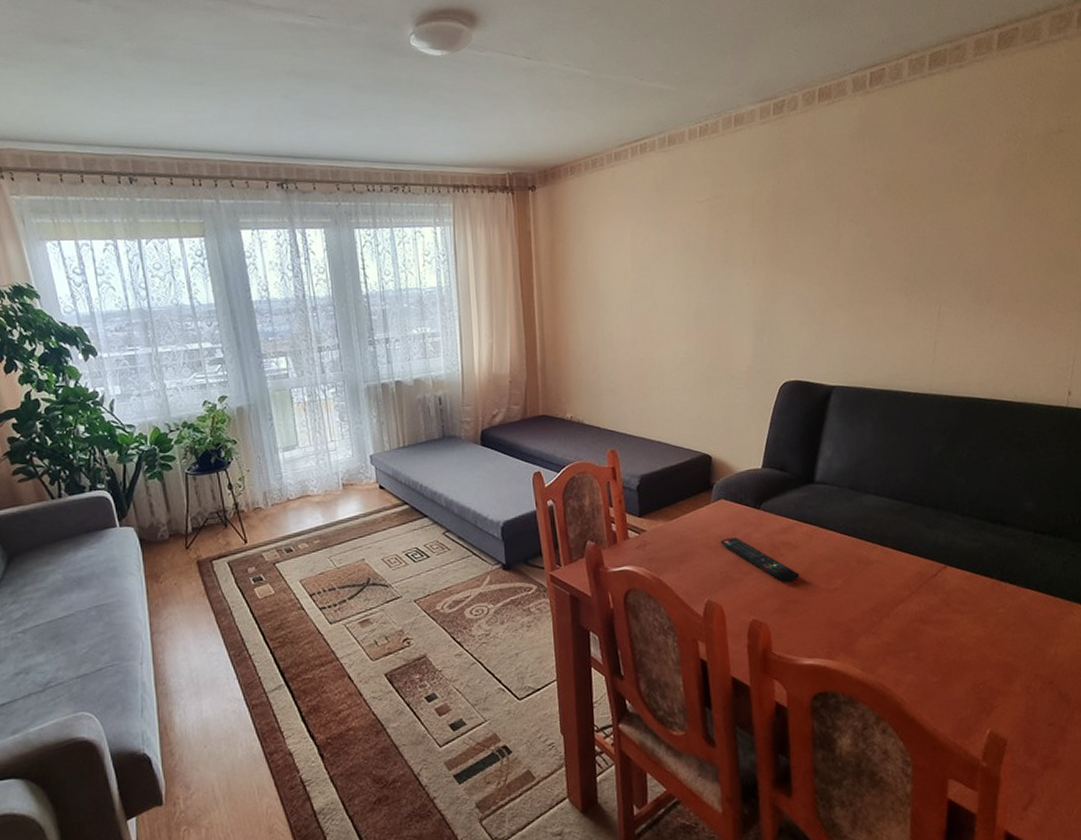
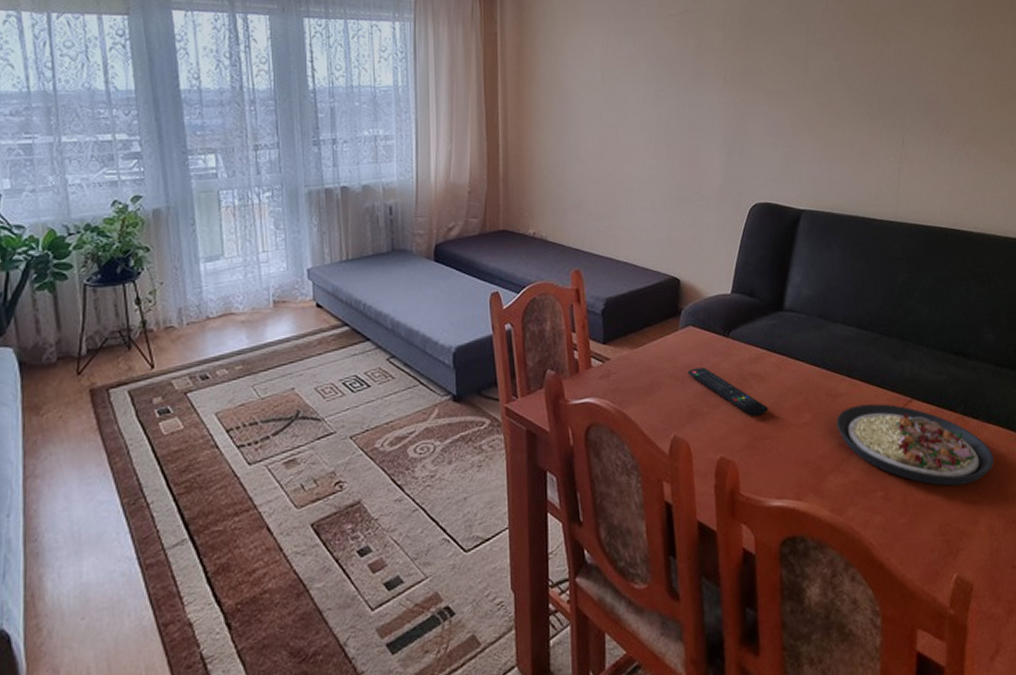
plate: none [868,570,1032,648] -> present [836,403,995,486]

